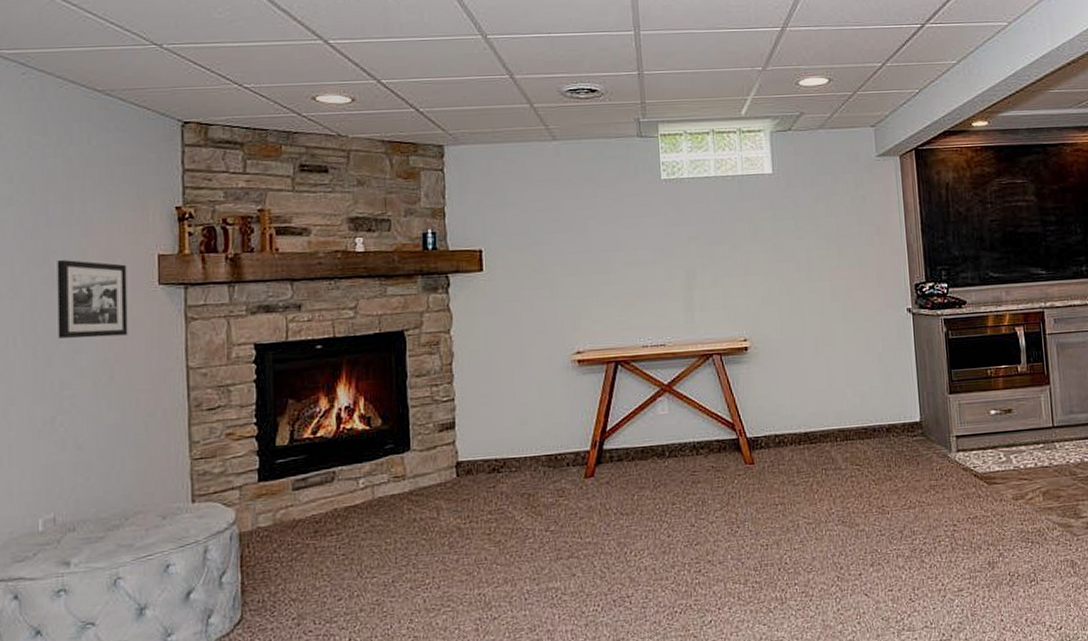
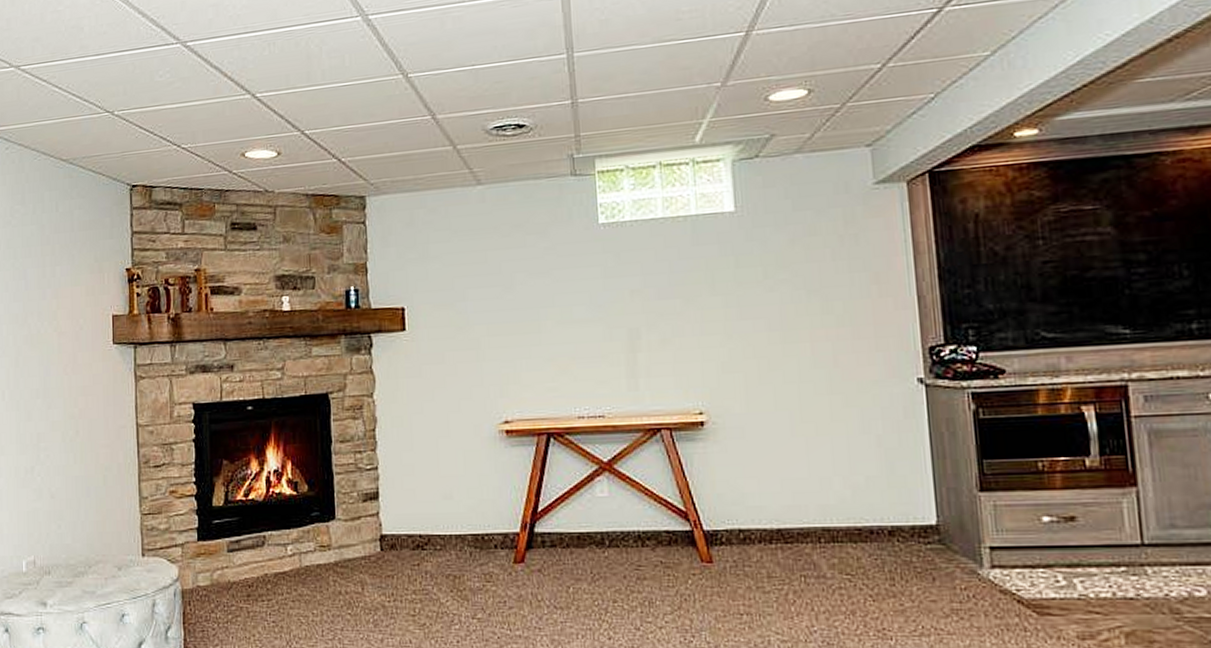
picture frame: present [57,260,128,339] -> none [34,320,89,394]

